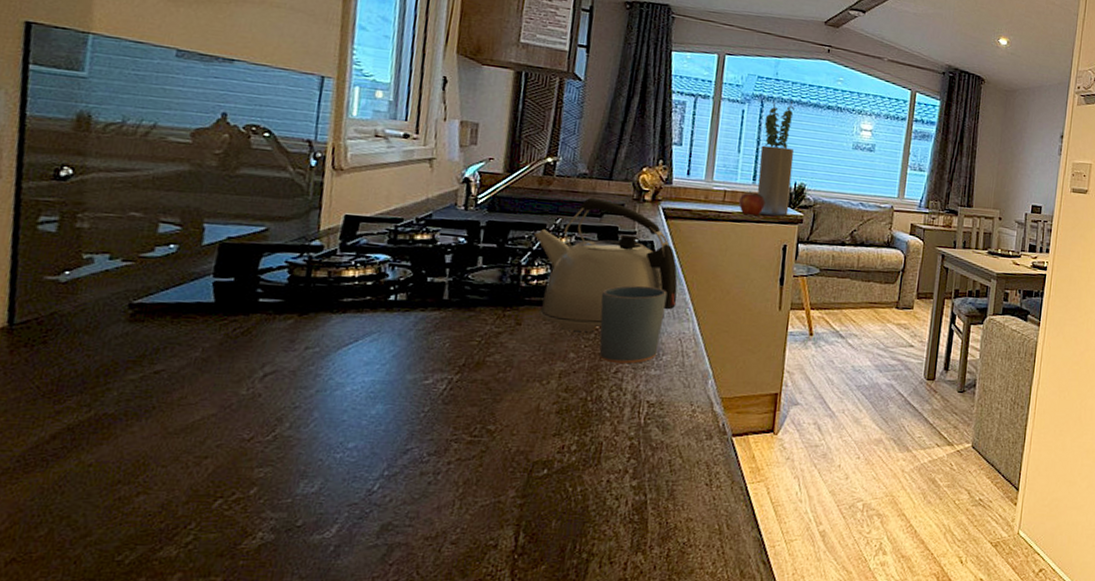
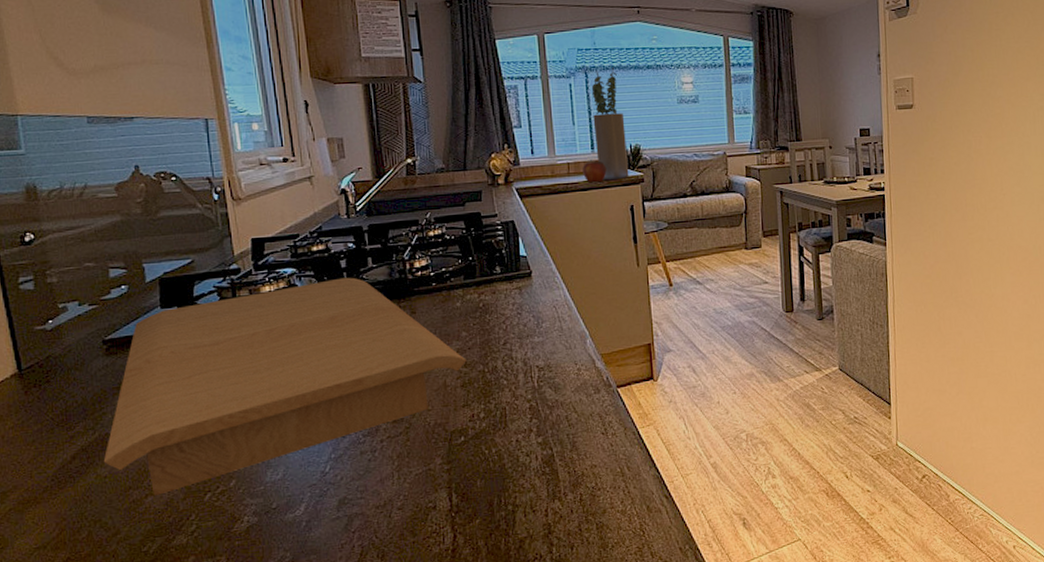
cutting board: none [91,273,569,496] -> present [103,277,467,497]
kettle: present [532,197,678,332] -> none [408,188,545,313]
mug: present [599,285,668,364] -> none [478,262,537,336]

